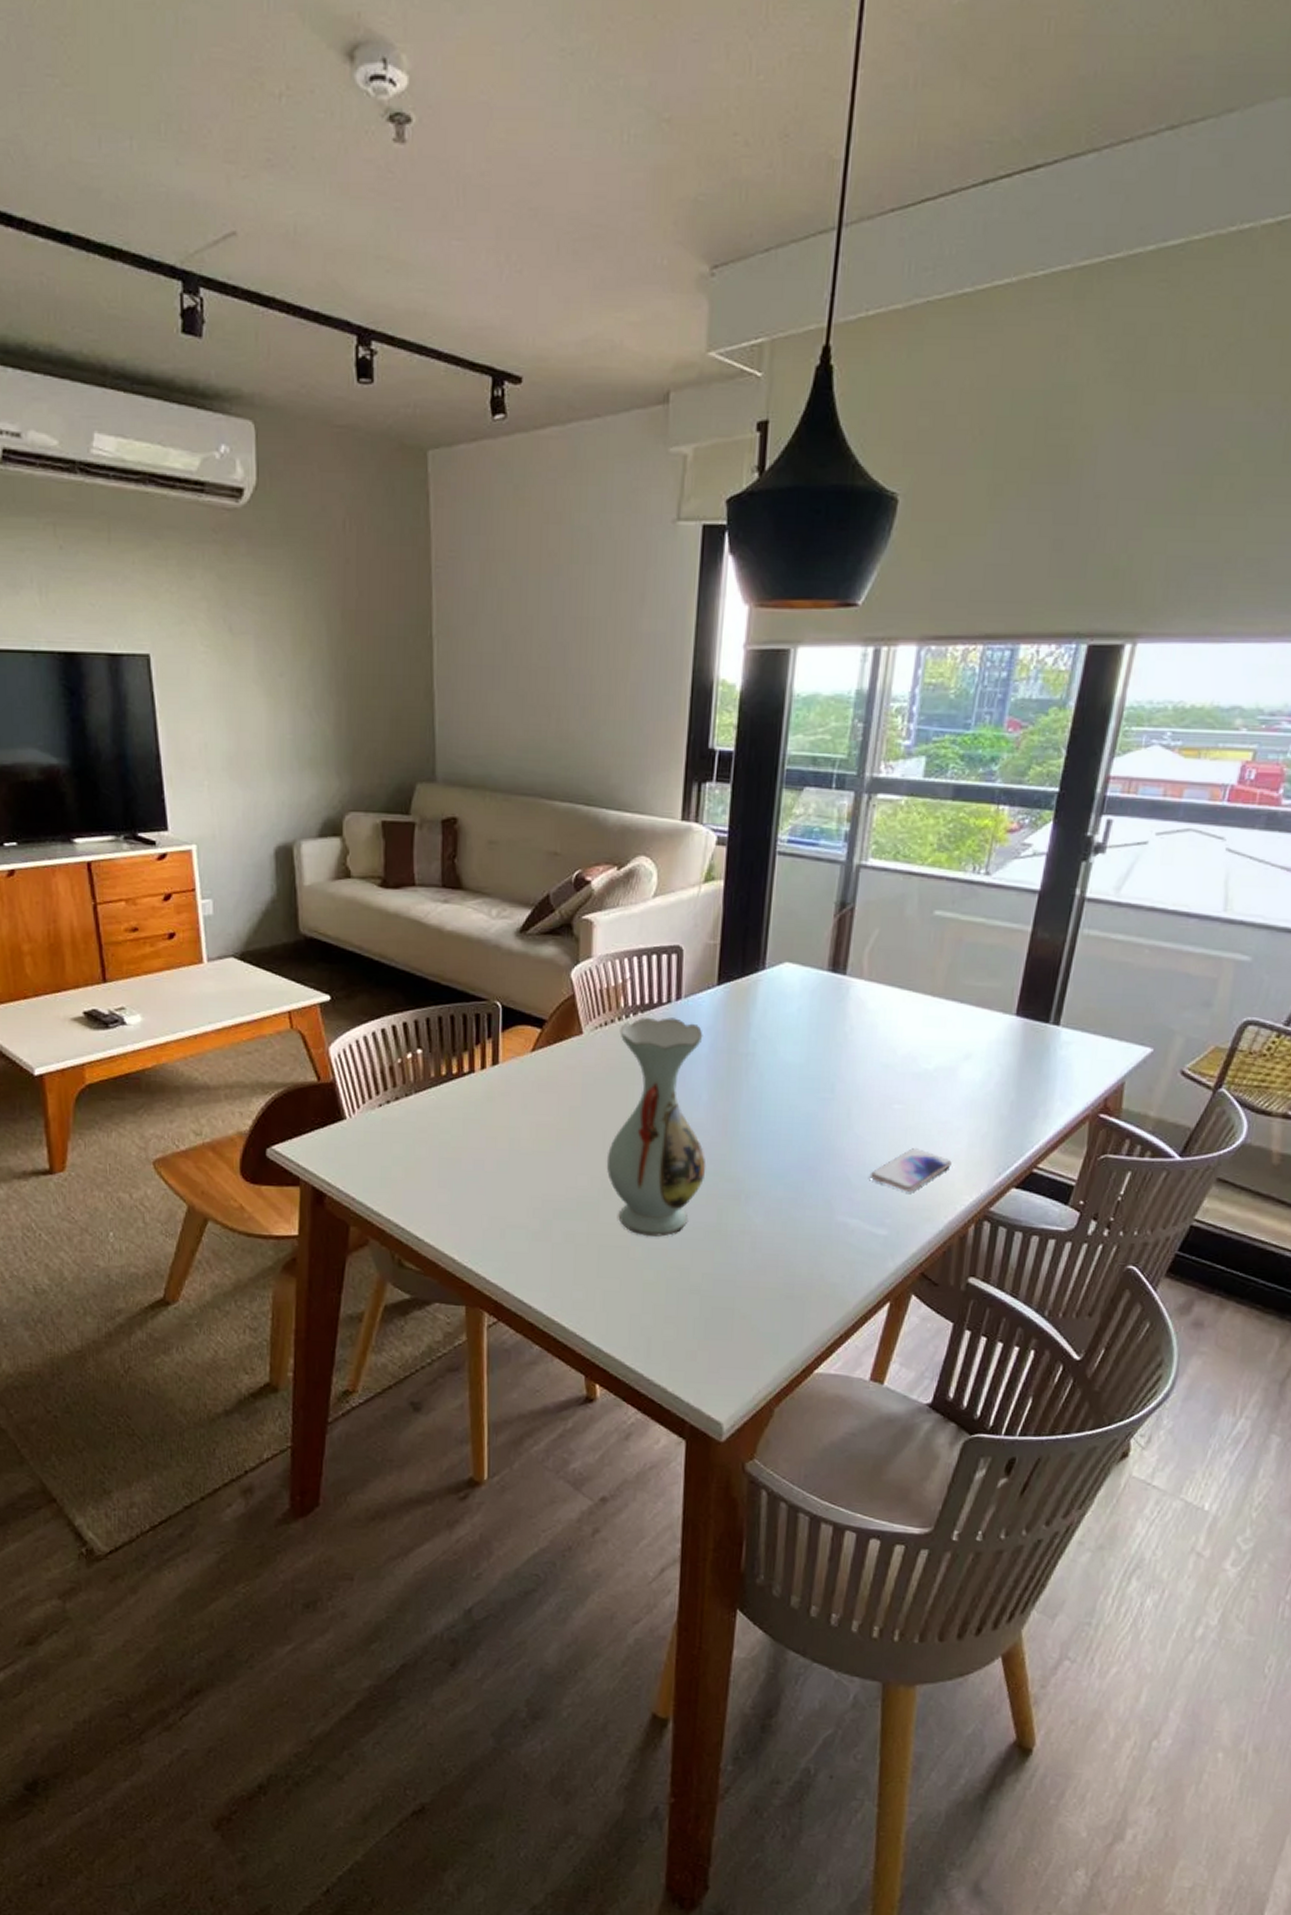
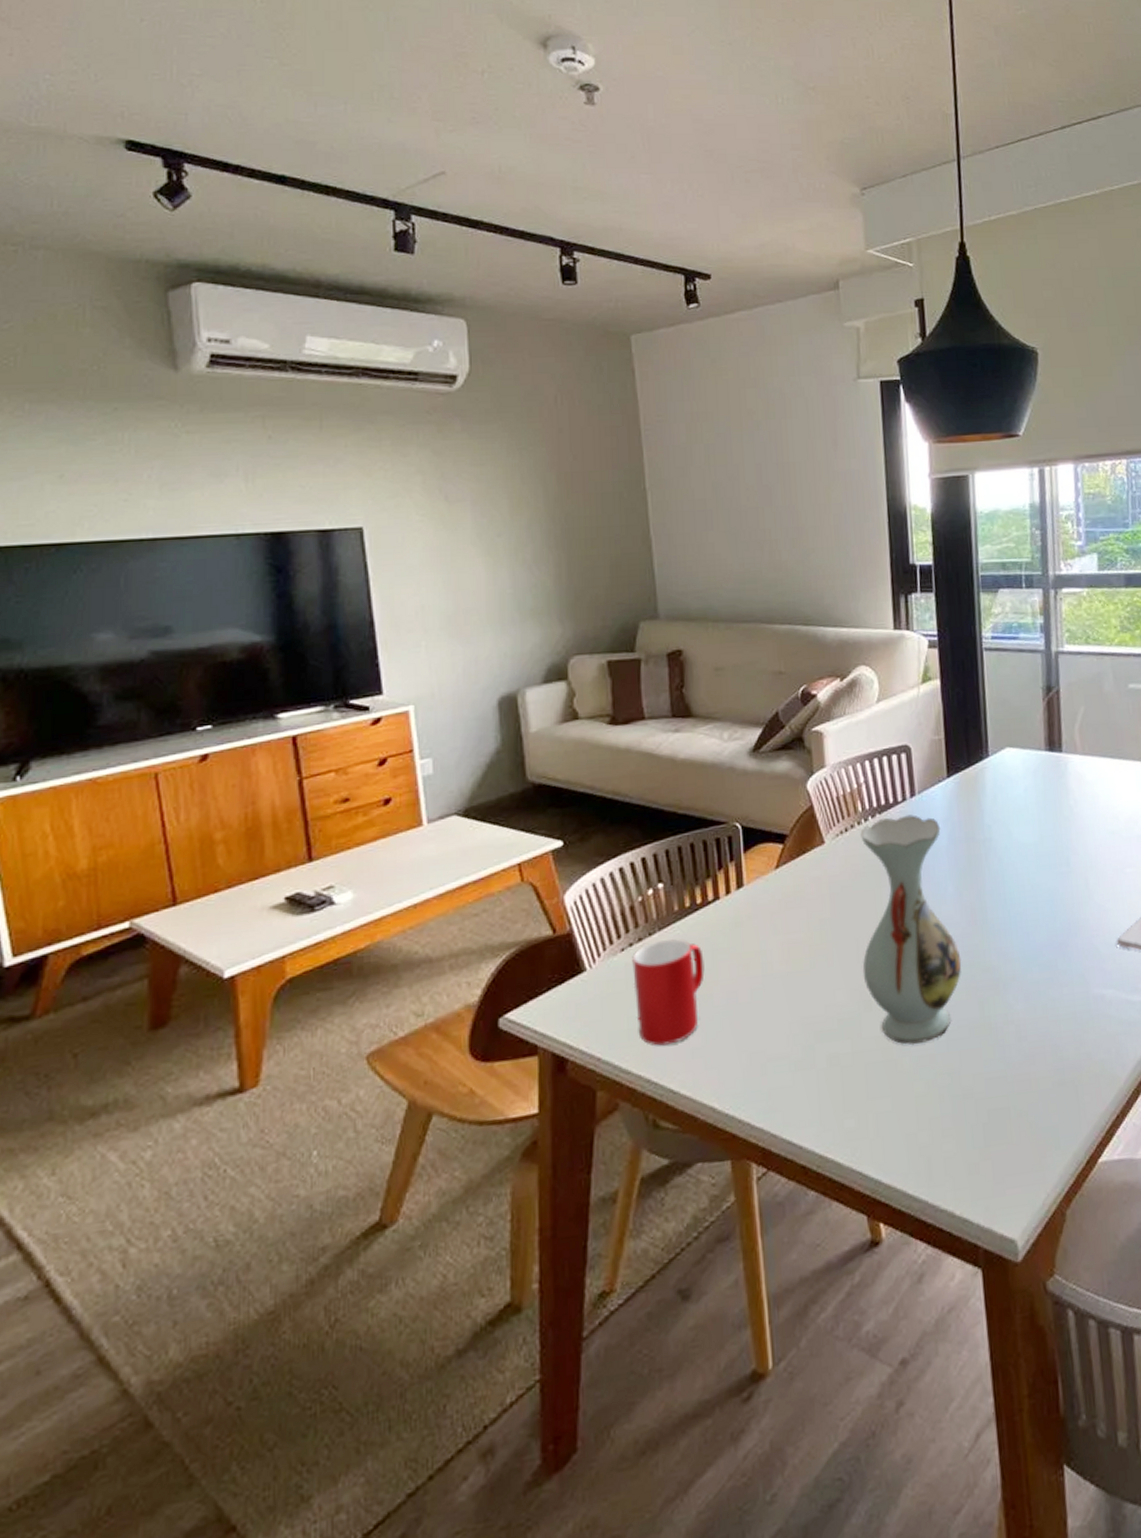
cup: none [388,1102,455,1197] -> present [632,939,705,1046]

